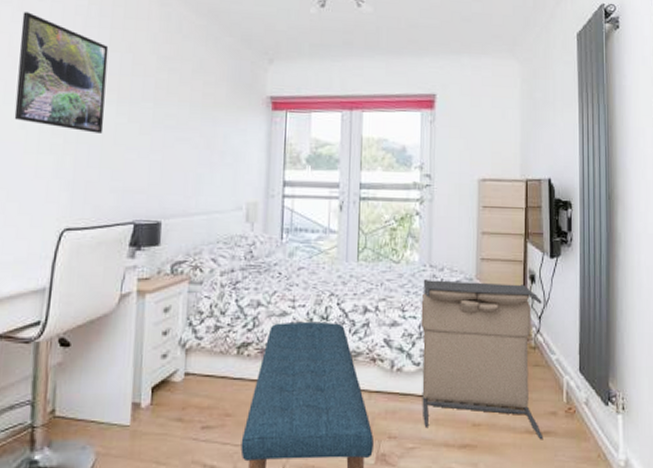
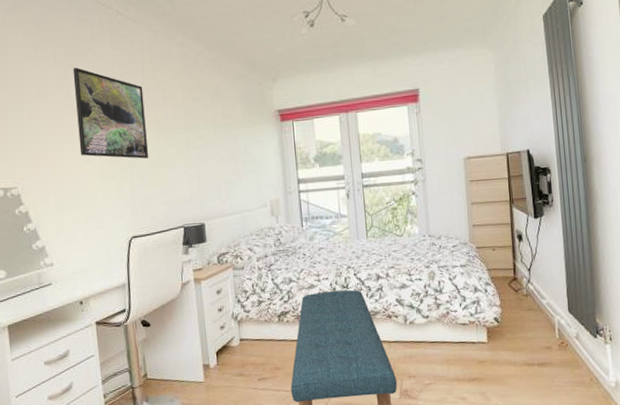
laundry hamper: present [421,278,544,439] -> none [424,243,541,369]

